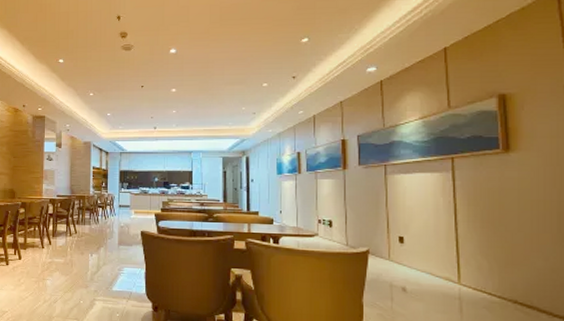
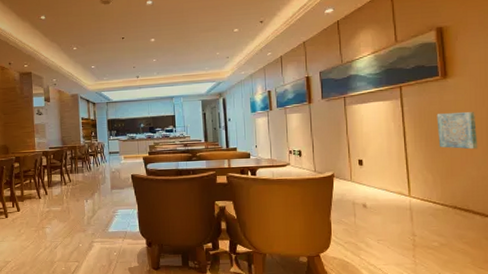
wall art: none [495,192,547,236] -> present [436,112,478,150]

